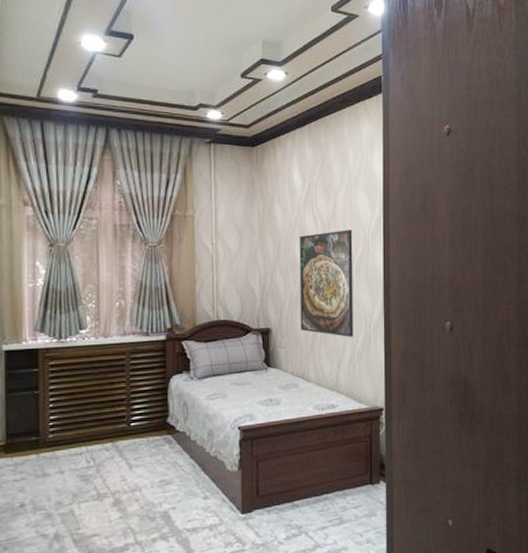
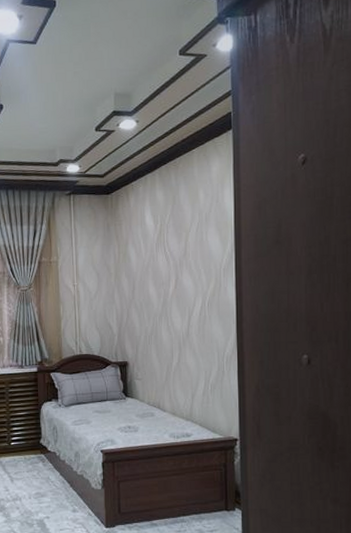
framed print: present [300,230,353,337] -> none [153,267,207,370]

